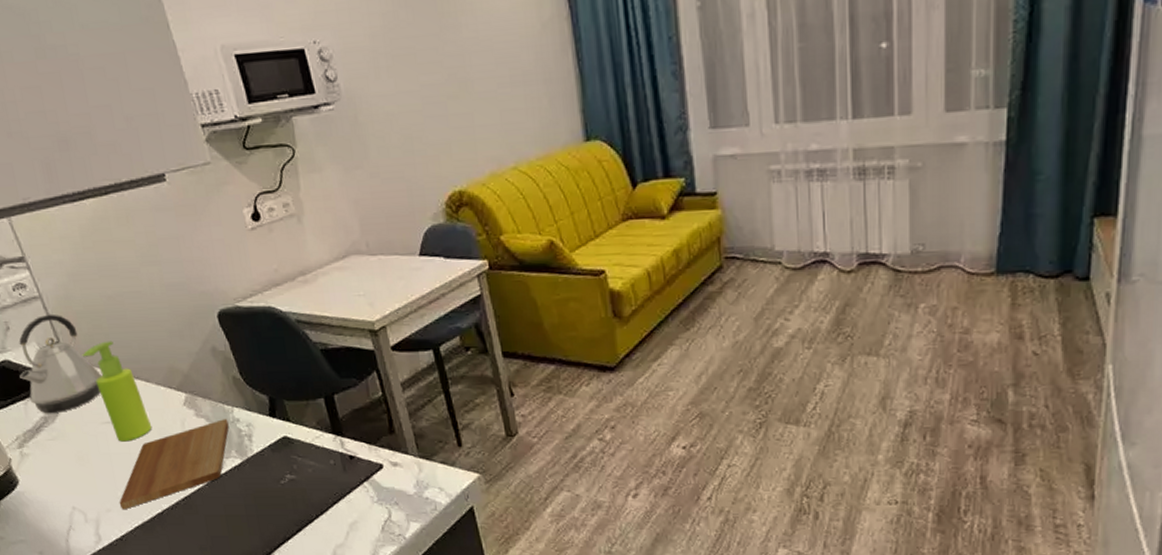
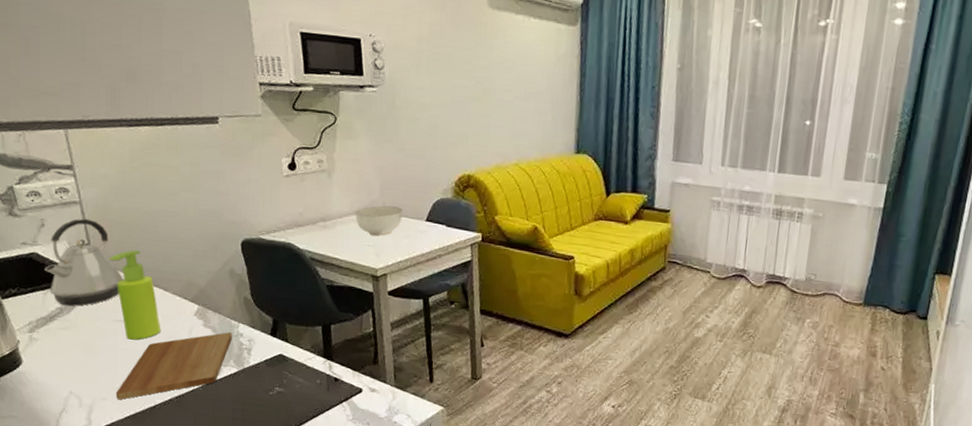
bowl: none [335,244,392,284] -> present [354,205,403,236]

